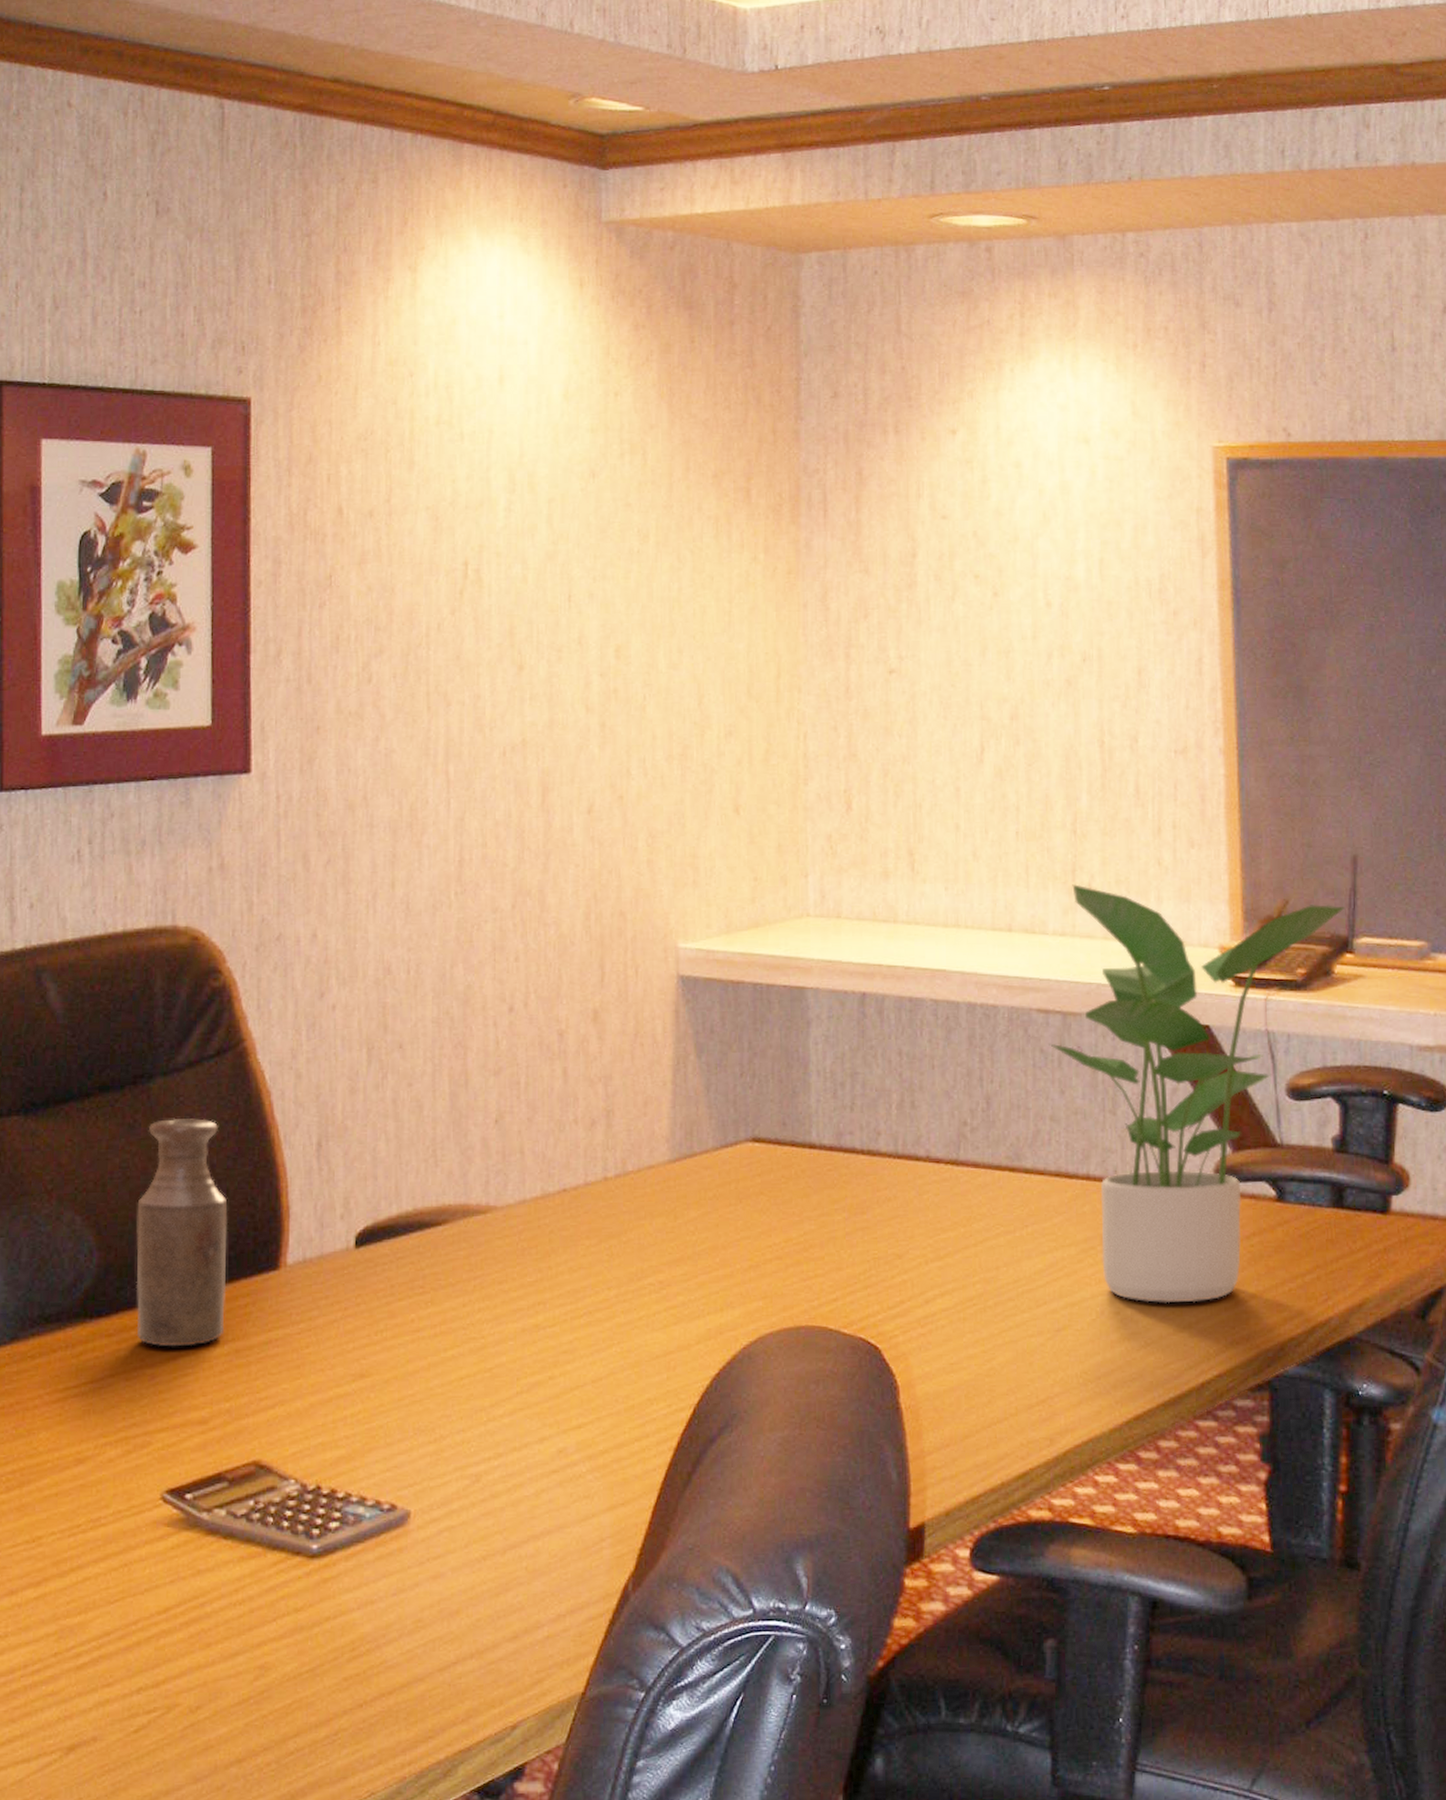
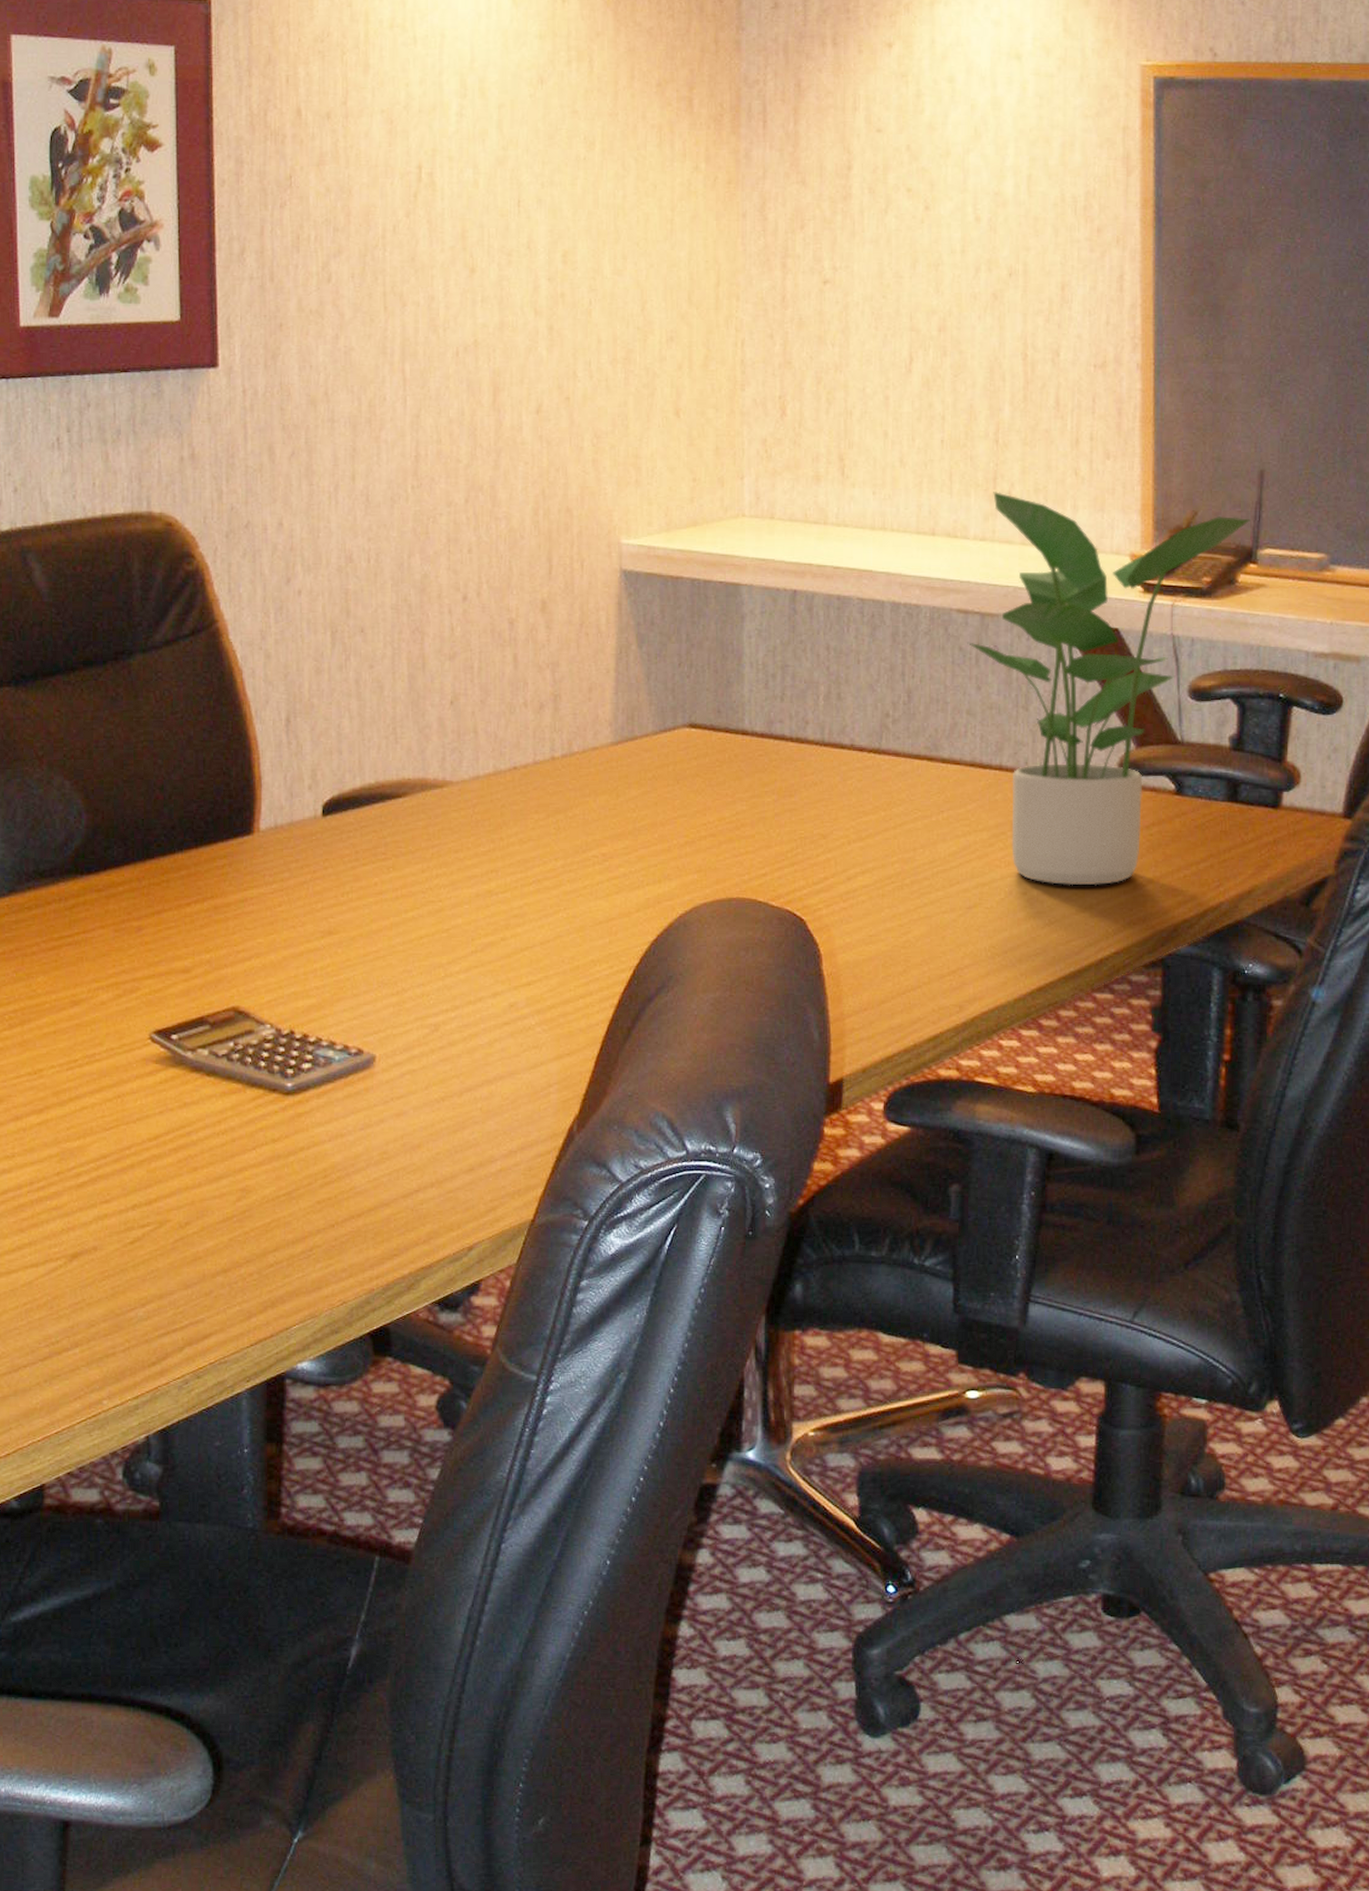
bottle: present [136,1118,228,1347] -> none [121,692,205,902]

